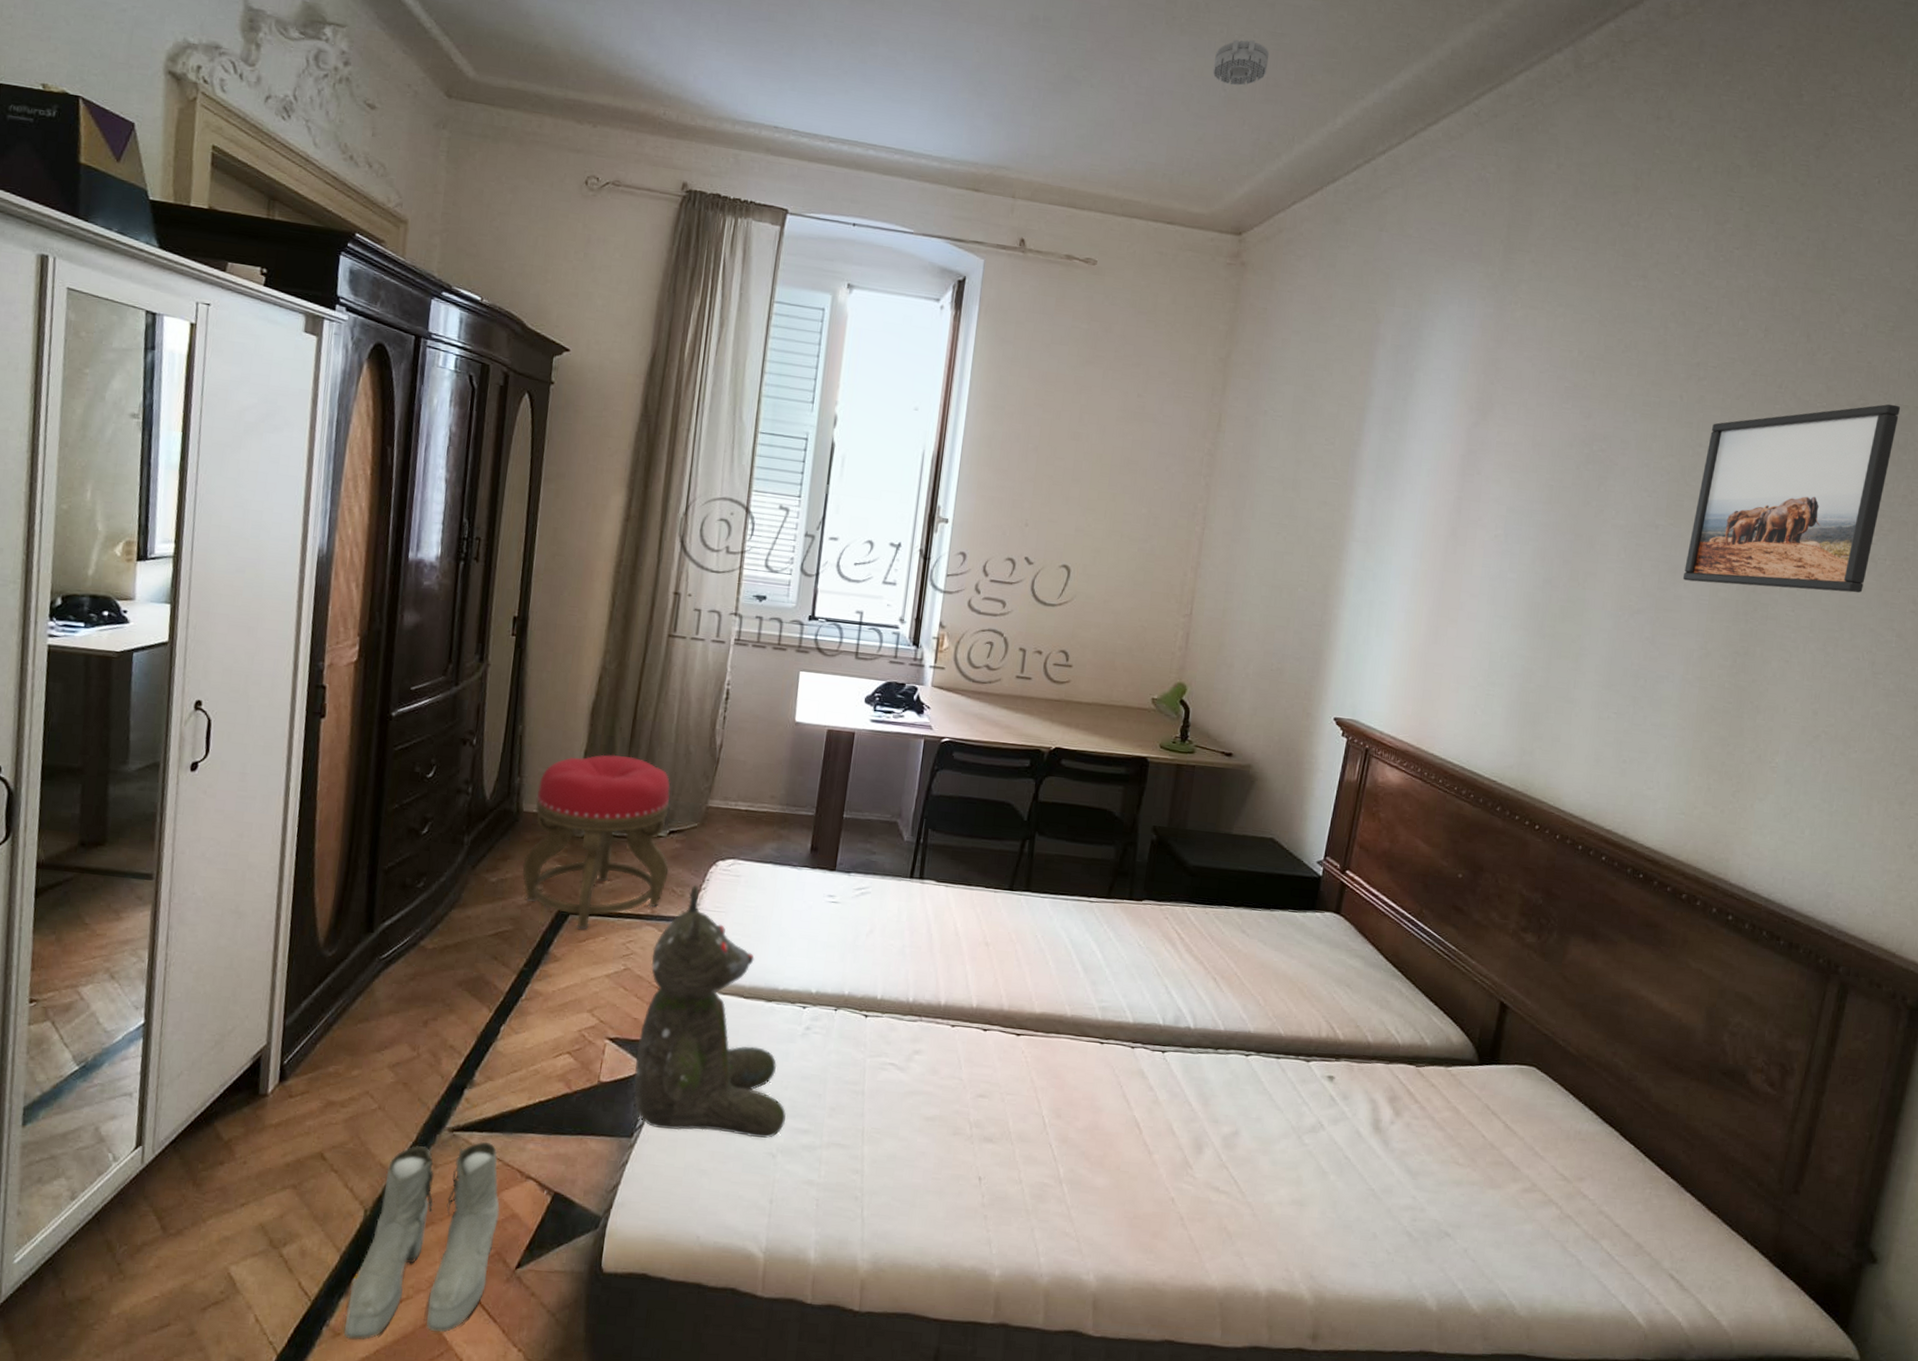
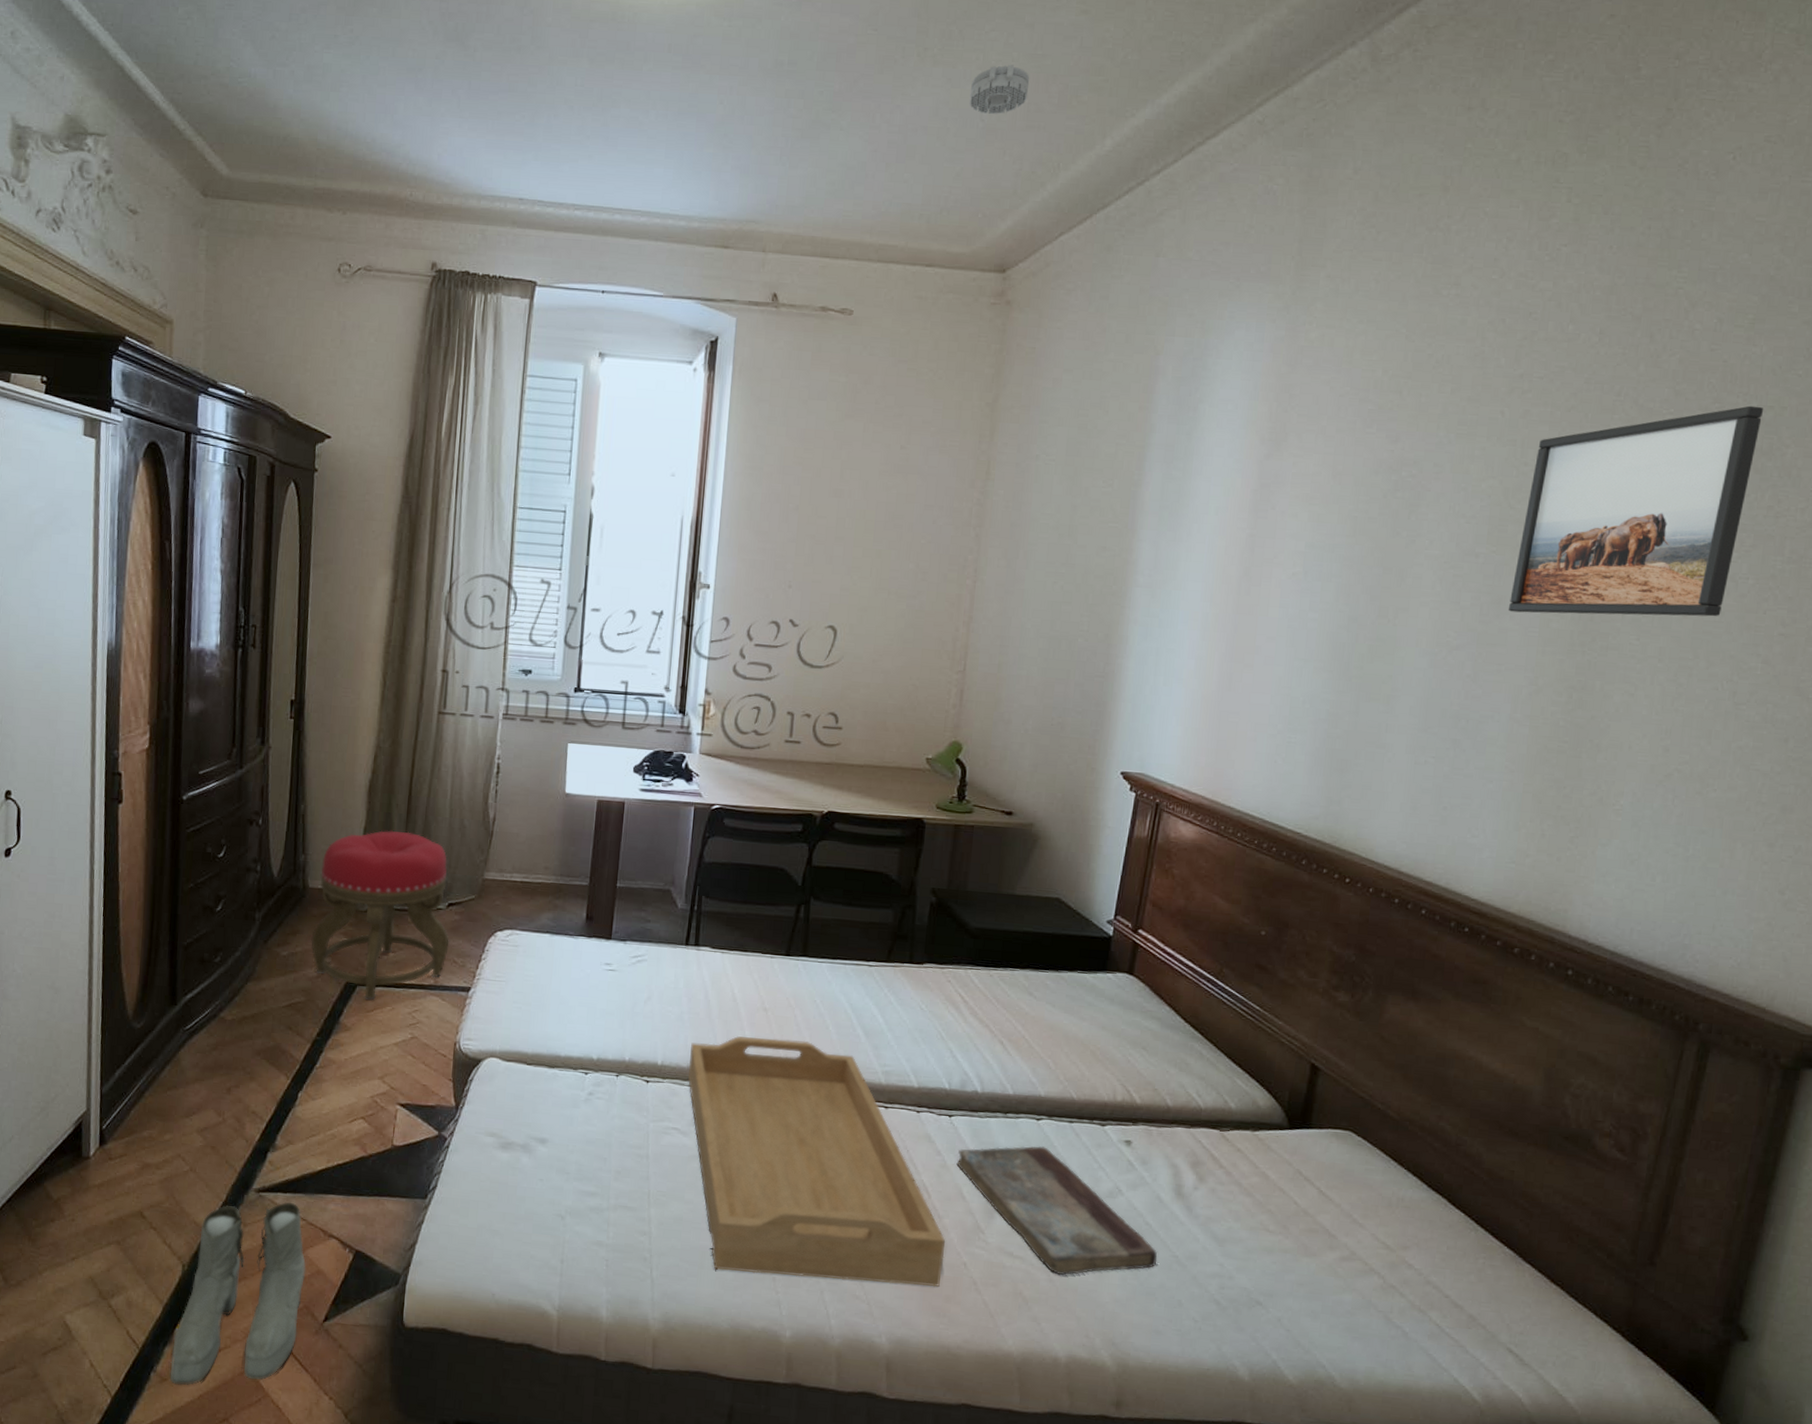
teddy bear: present [634,884,786,1138] -> none [426,955,573,1200]
serving tray: none [907,971,1155,1223] -> present [687,1036,946,1287]
book: none [1168,1081,1355,1210] -> present [956,1146,1158,1276]

